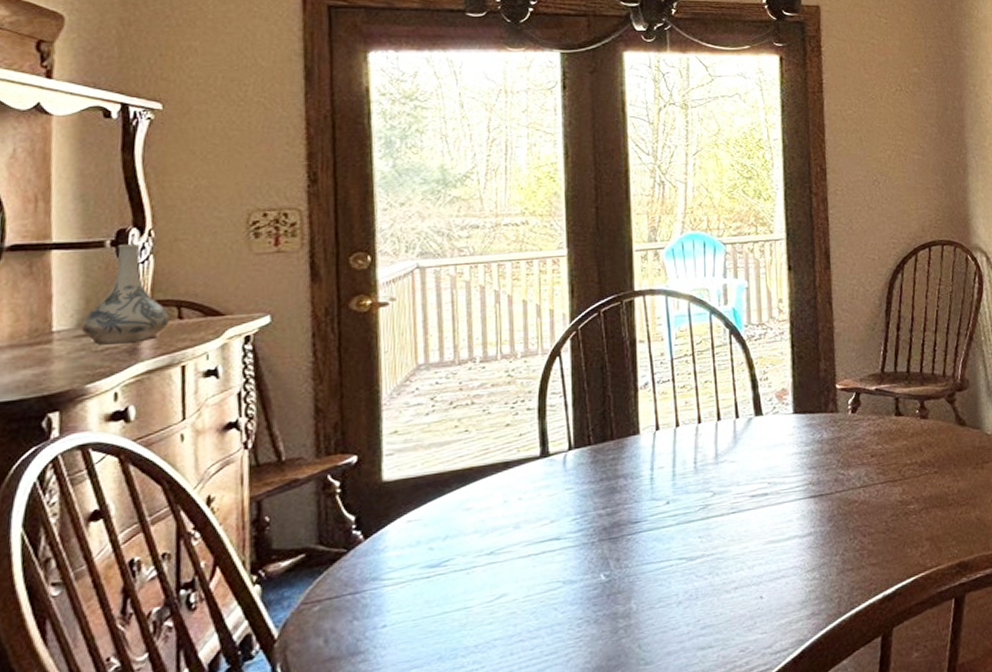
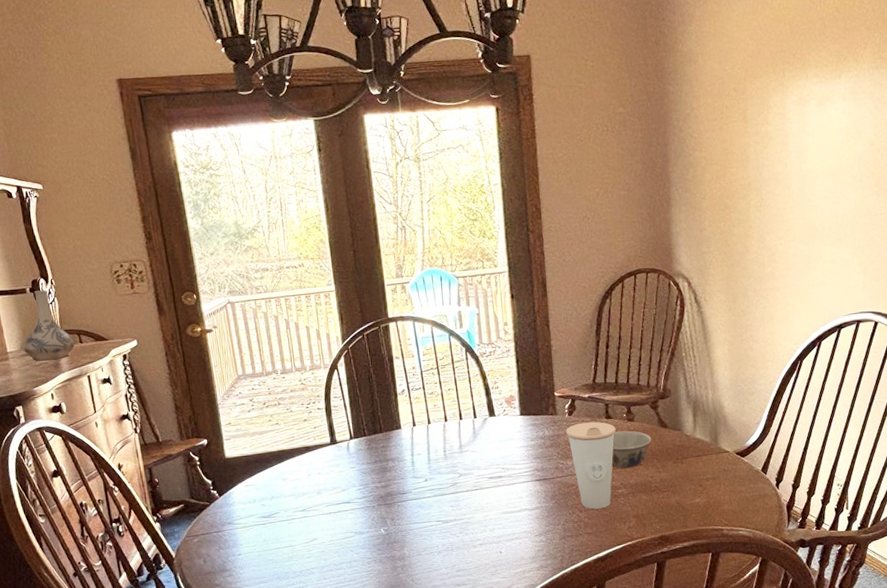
cup: none [848,419,908,532] -> present [566,421,617,510]
bowl: none [901,430,948,478] -> present [611,430,652,469]

